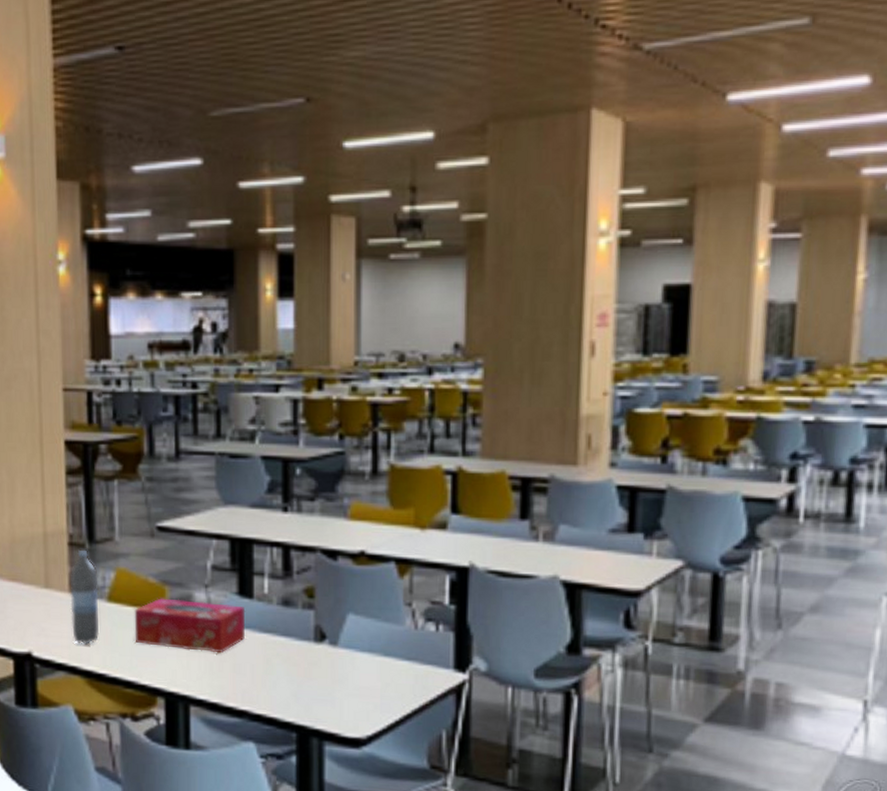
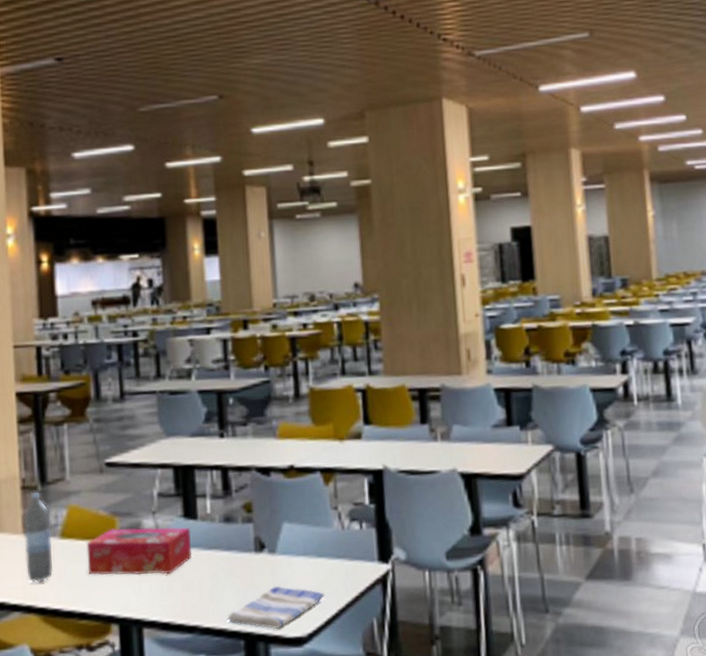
dish towel: none [279,680,389,726] -> present [227,585,325,629]

